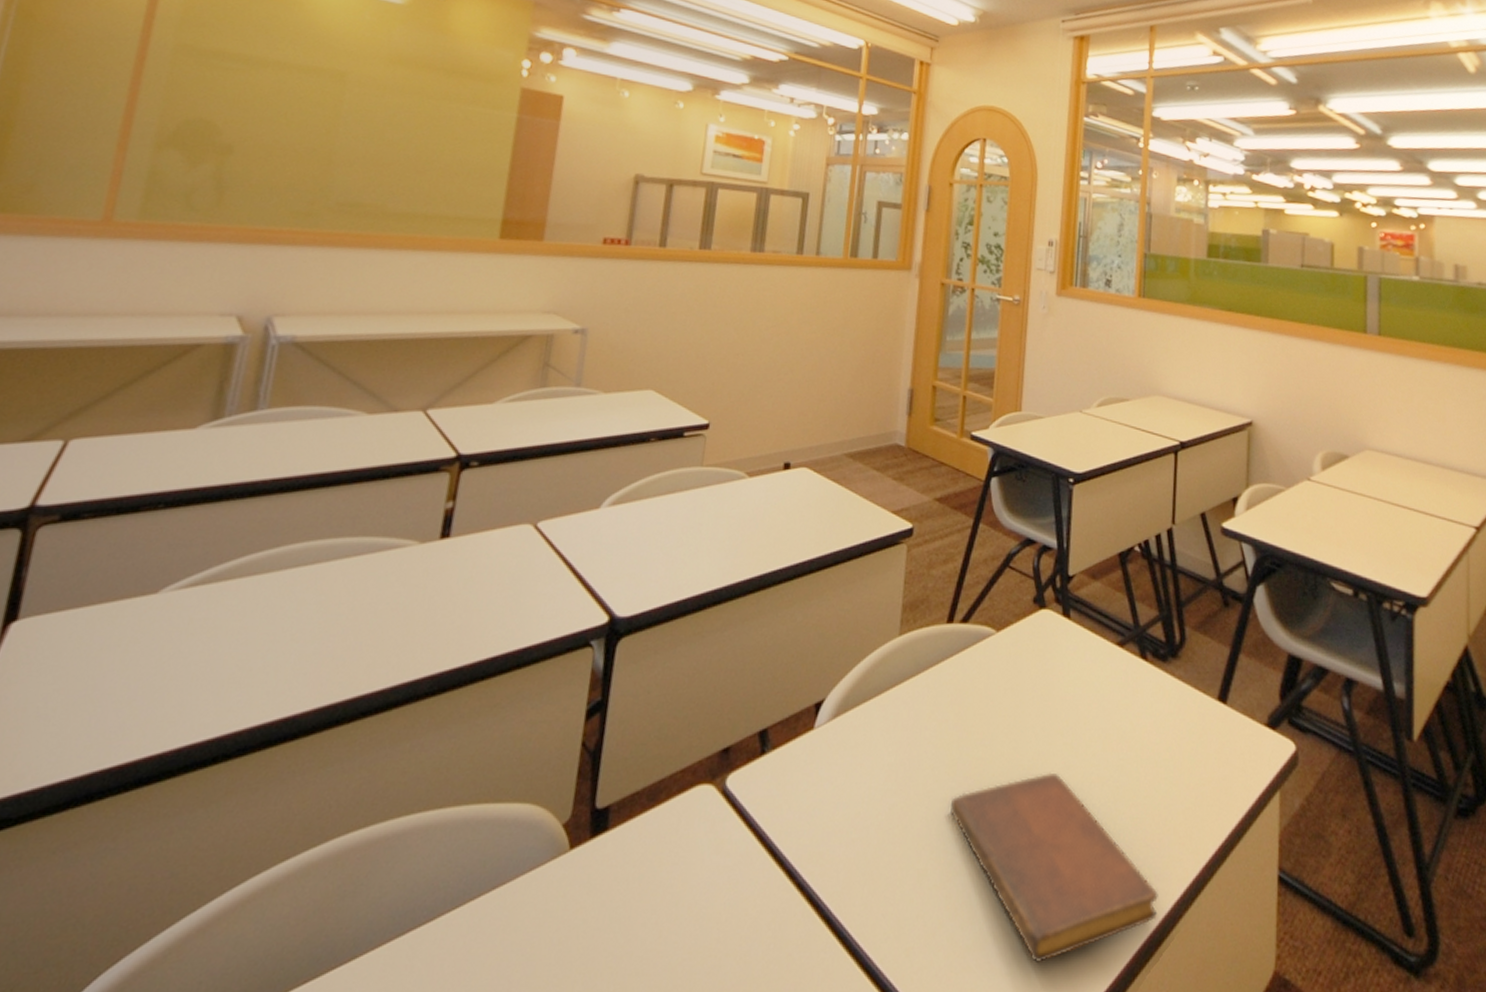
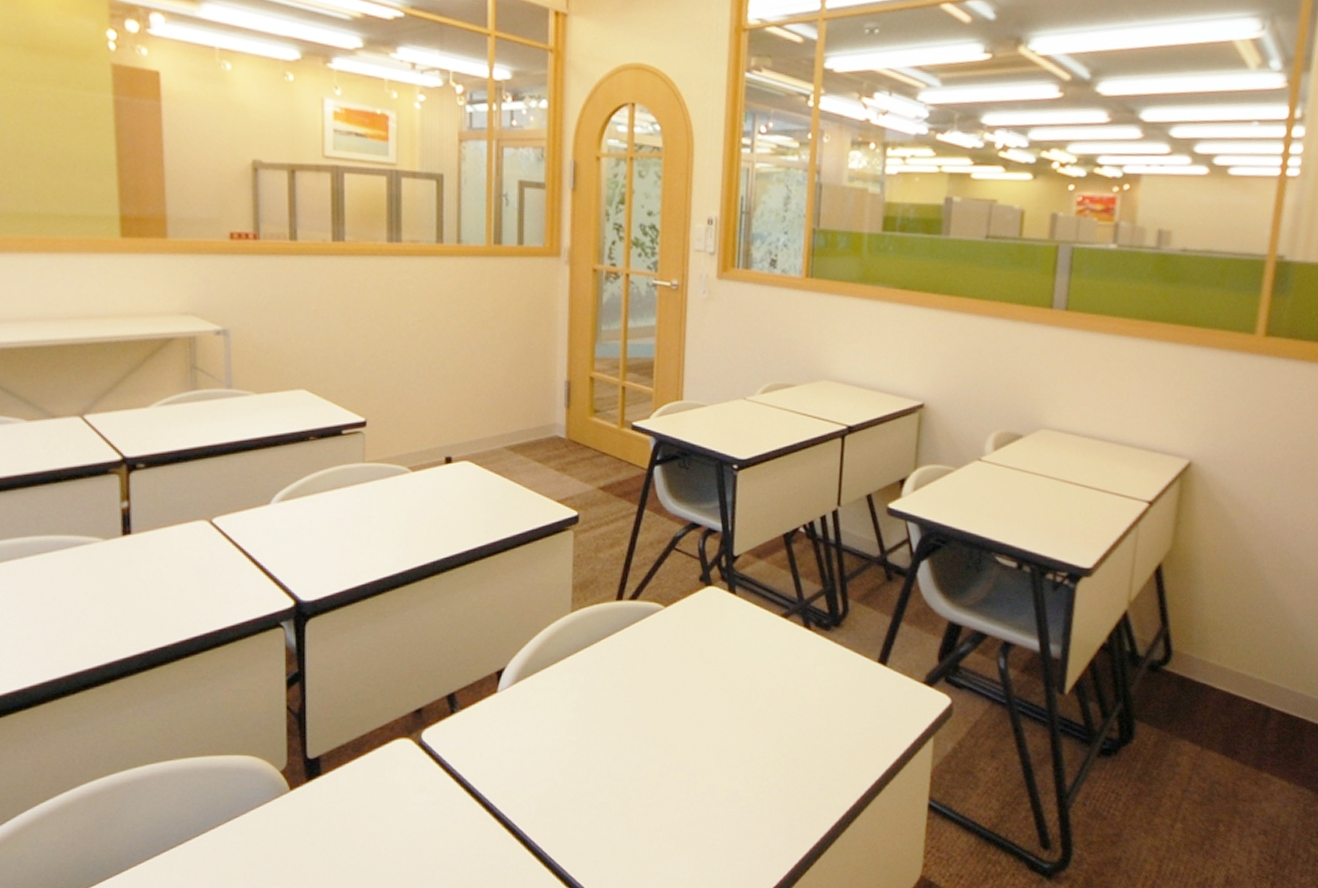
notebook: present [950,772,1158,964] -> none [627,724,818,872]

